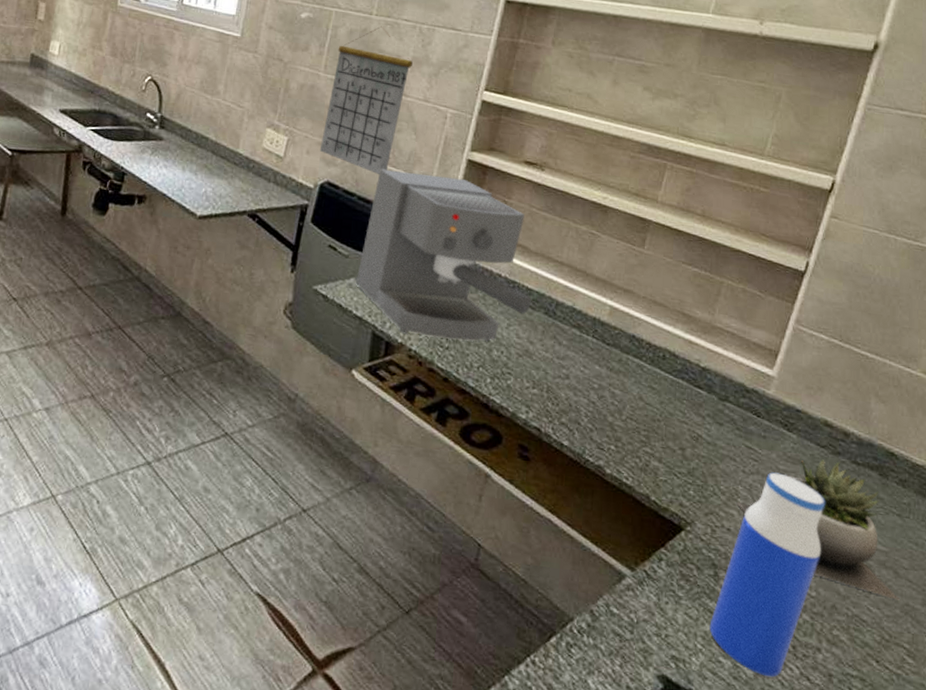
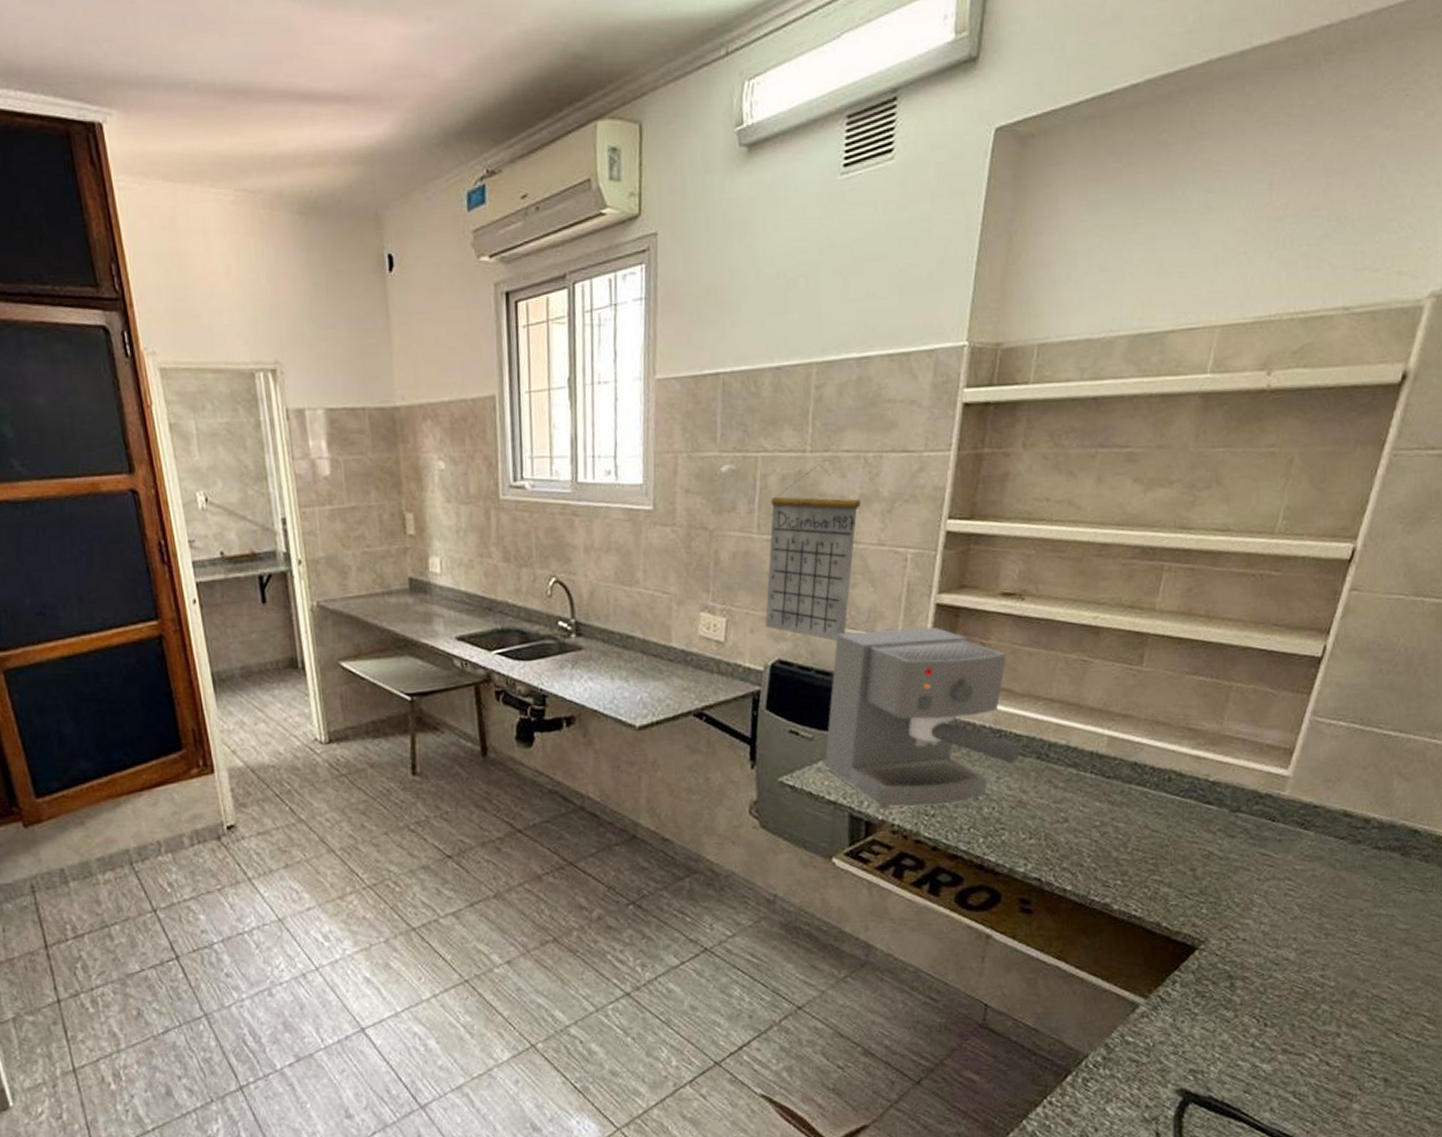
water bottle: present [709,472,826,677] -> none [1227,873,1345,1070]
succulent plant: present [736,459,901,601] -> none [1251,850,1422,973]

